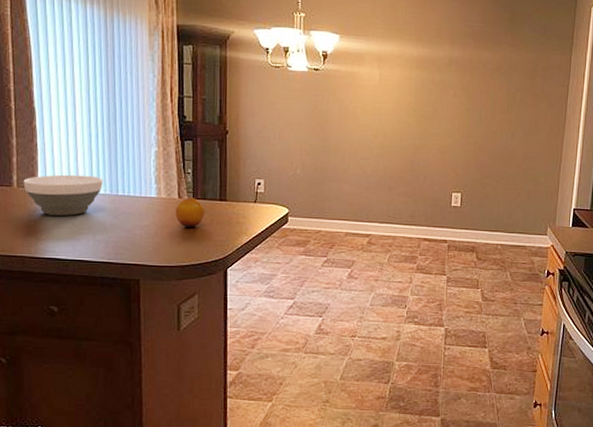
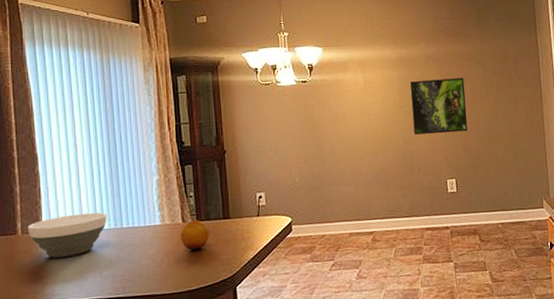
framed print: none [425,85,486,146] -> present [410,77,468,135]

